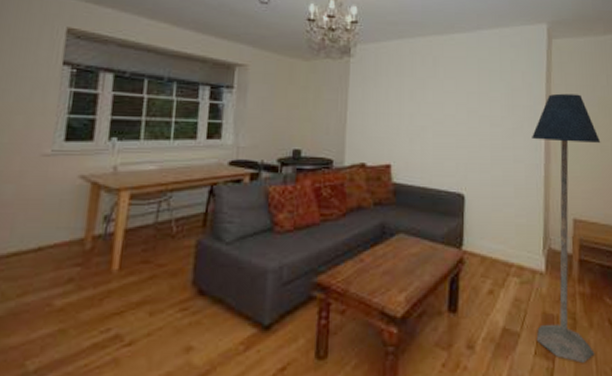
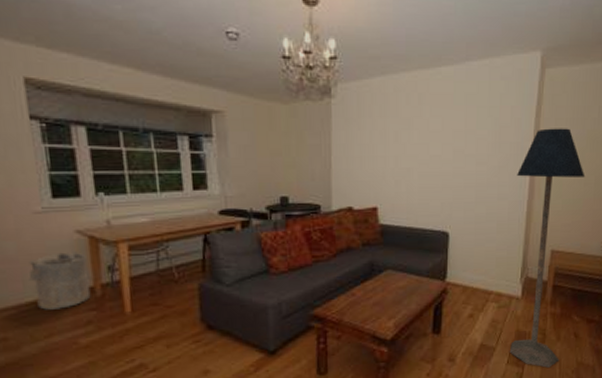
laundry hamper: none [18,197,85,263] -> present [28,250,91,310]

